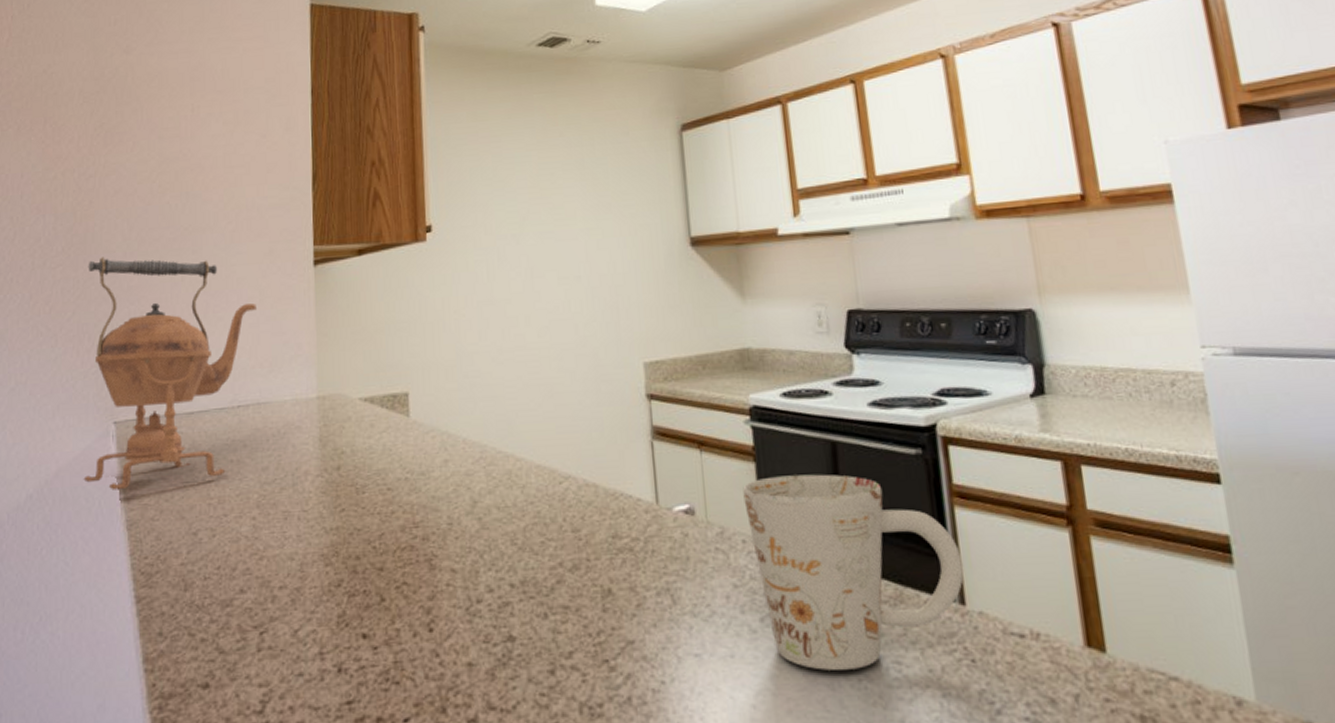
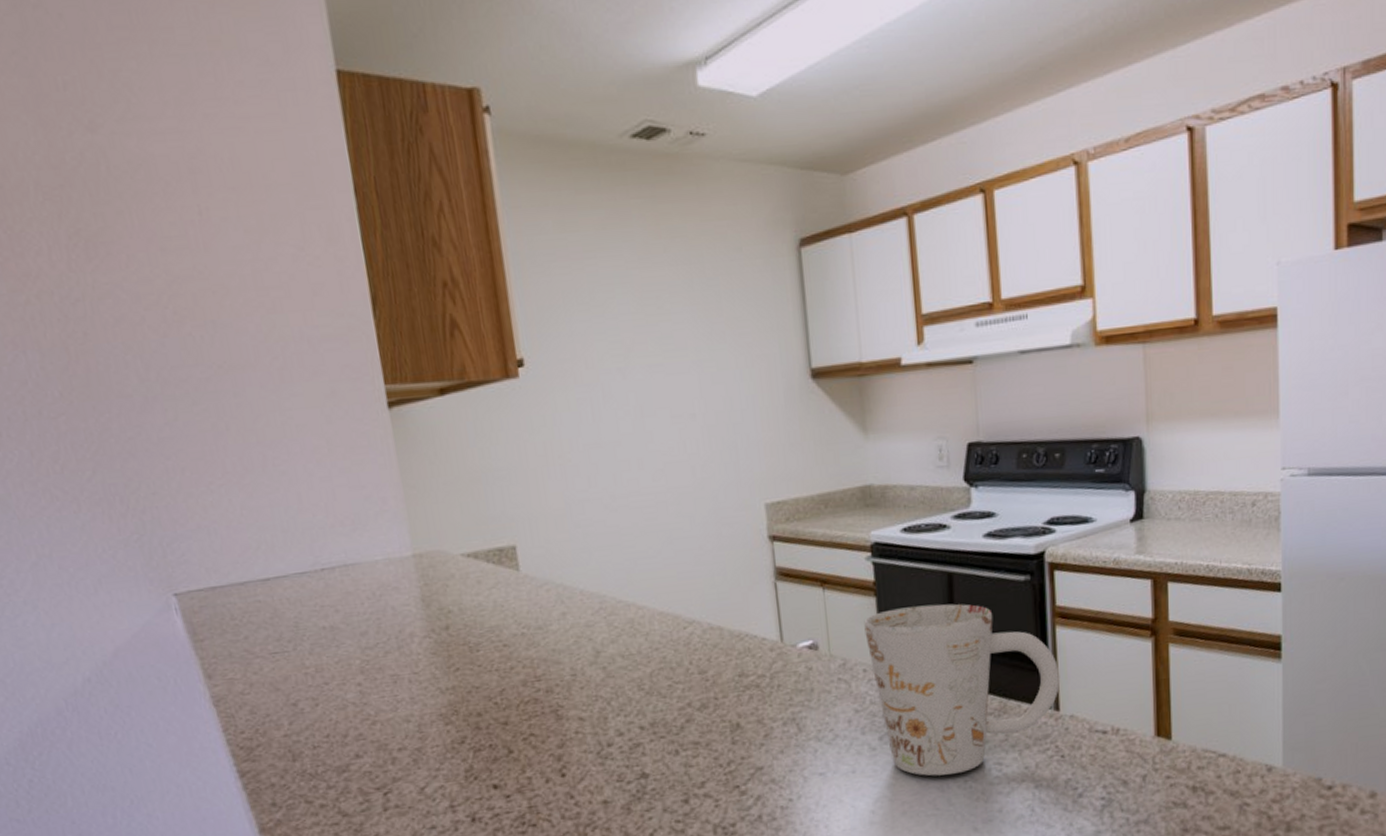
kettle: present [83,257,257,490] -> none [99,402,326,667]

